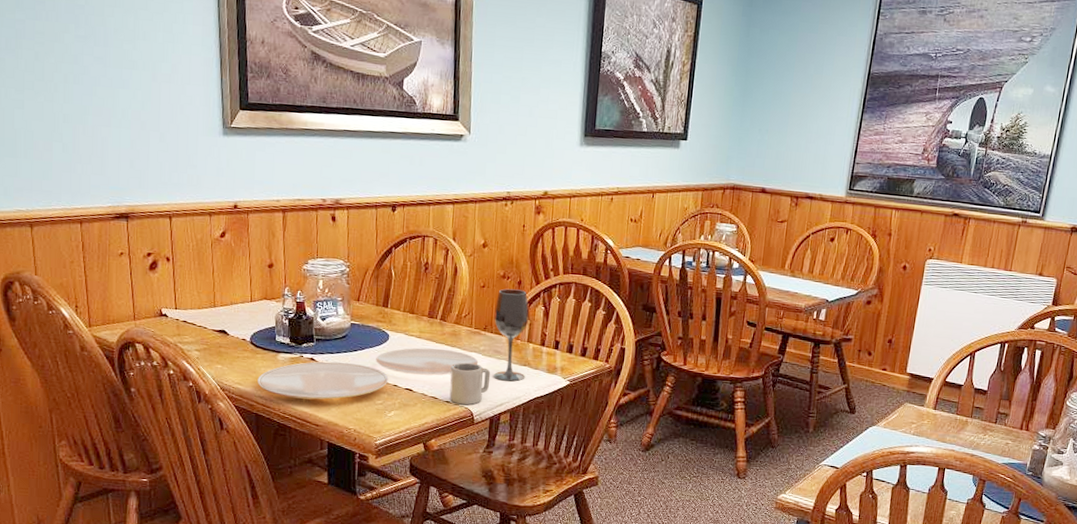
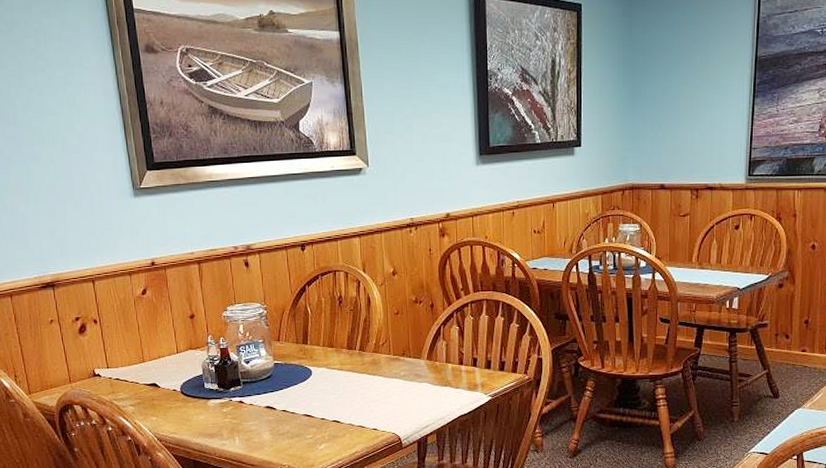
plate: present [257,361,389,400] -> none [191,401,316,441]
plate: present [376,347,479,376] -> none [301,378,401,407]
cup: present [449,362,491,405] -> none [374,389,414,431]
wine glass: present [493,288,529,382] -> none [410,312,447,403]

